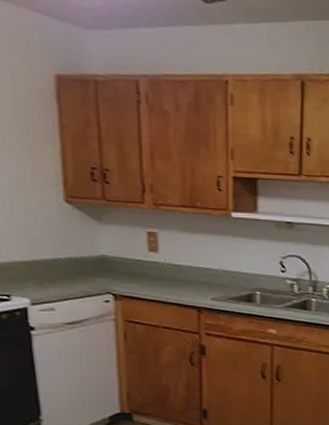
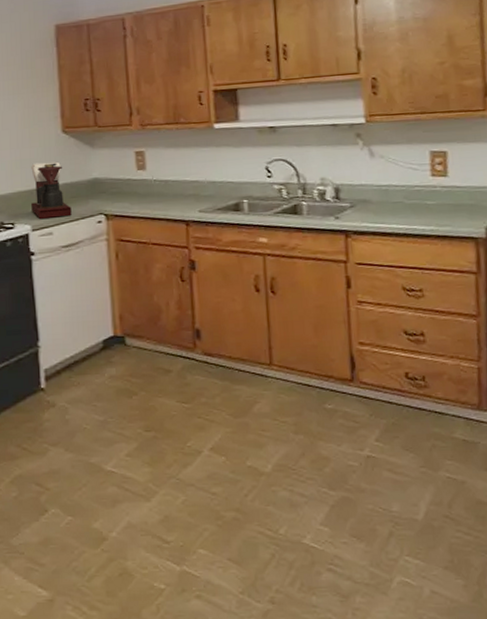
coffee maker: none [29,232,76,294] -> present [31,161,72,220]

